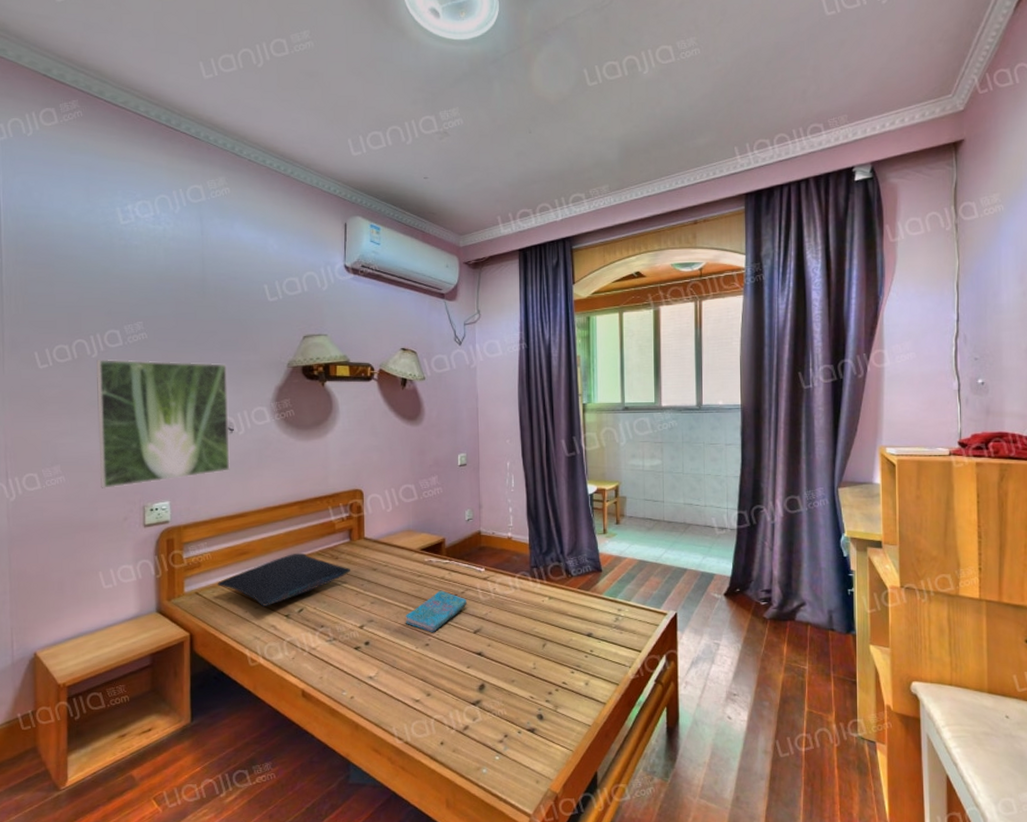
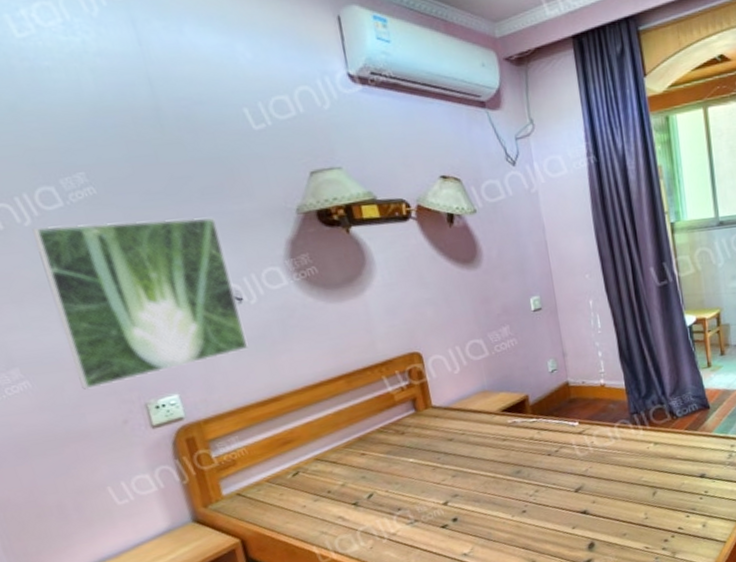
pillow: present [217,553,350,606] -> none [261,432,422,498]
cover: present [406,590,467,633] -> none [495,451,564,499]

